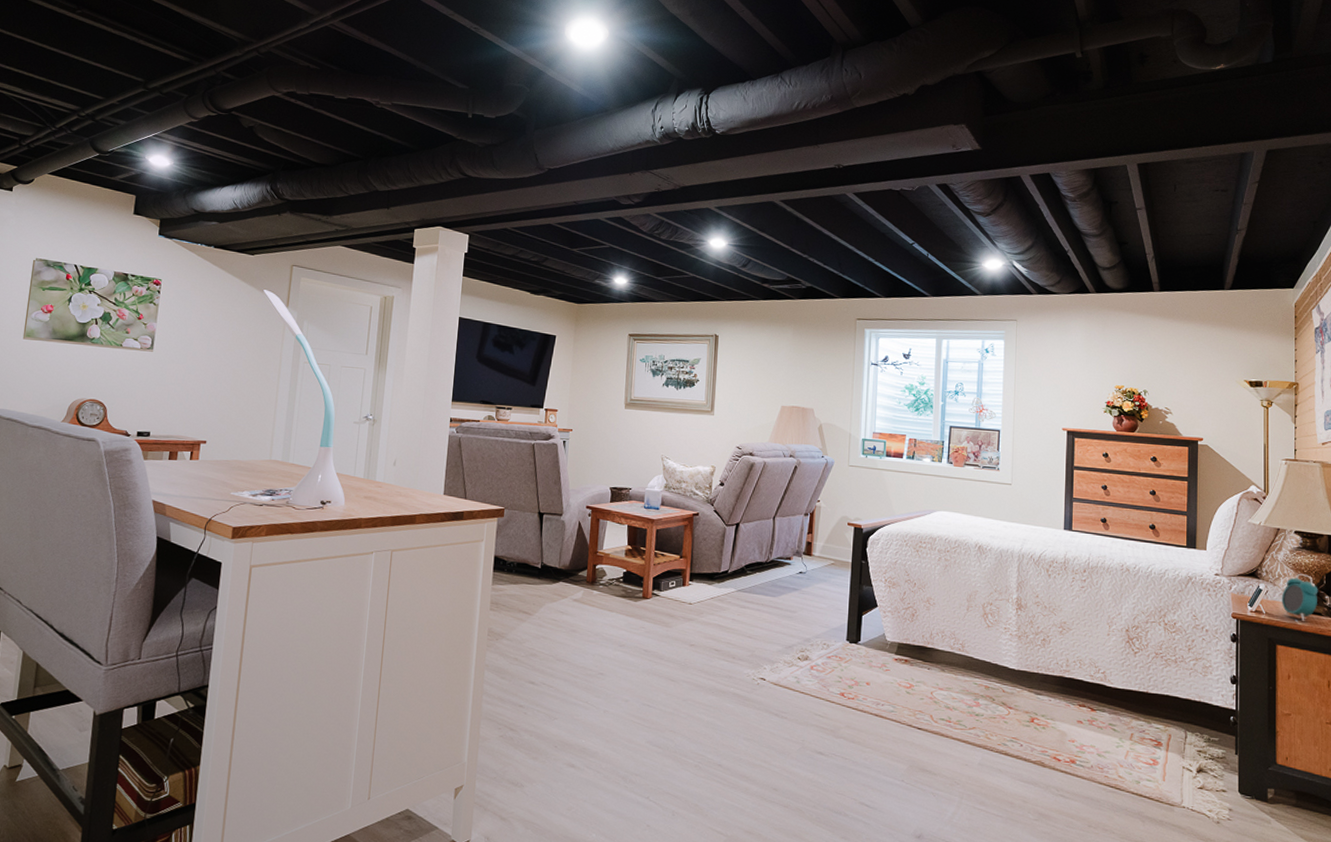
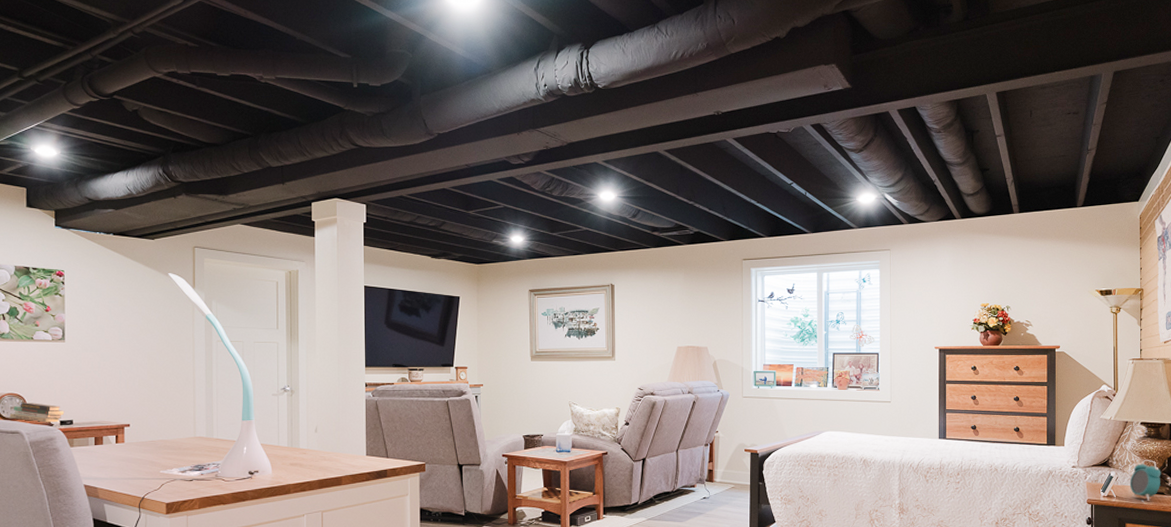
books: none [88,410,143,434] -> present [9,402,65,423]

